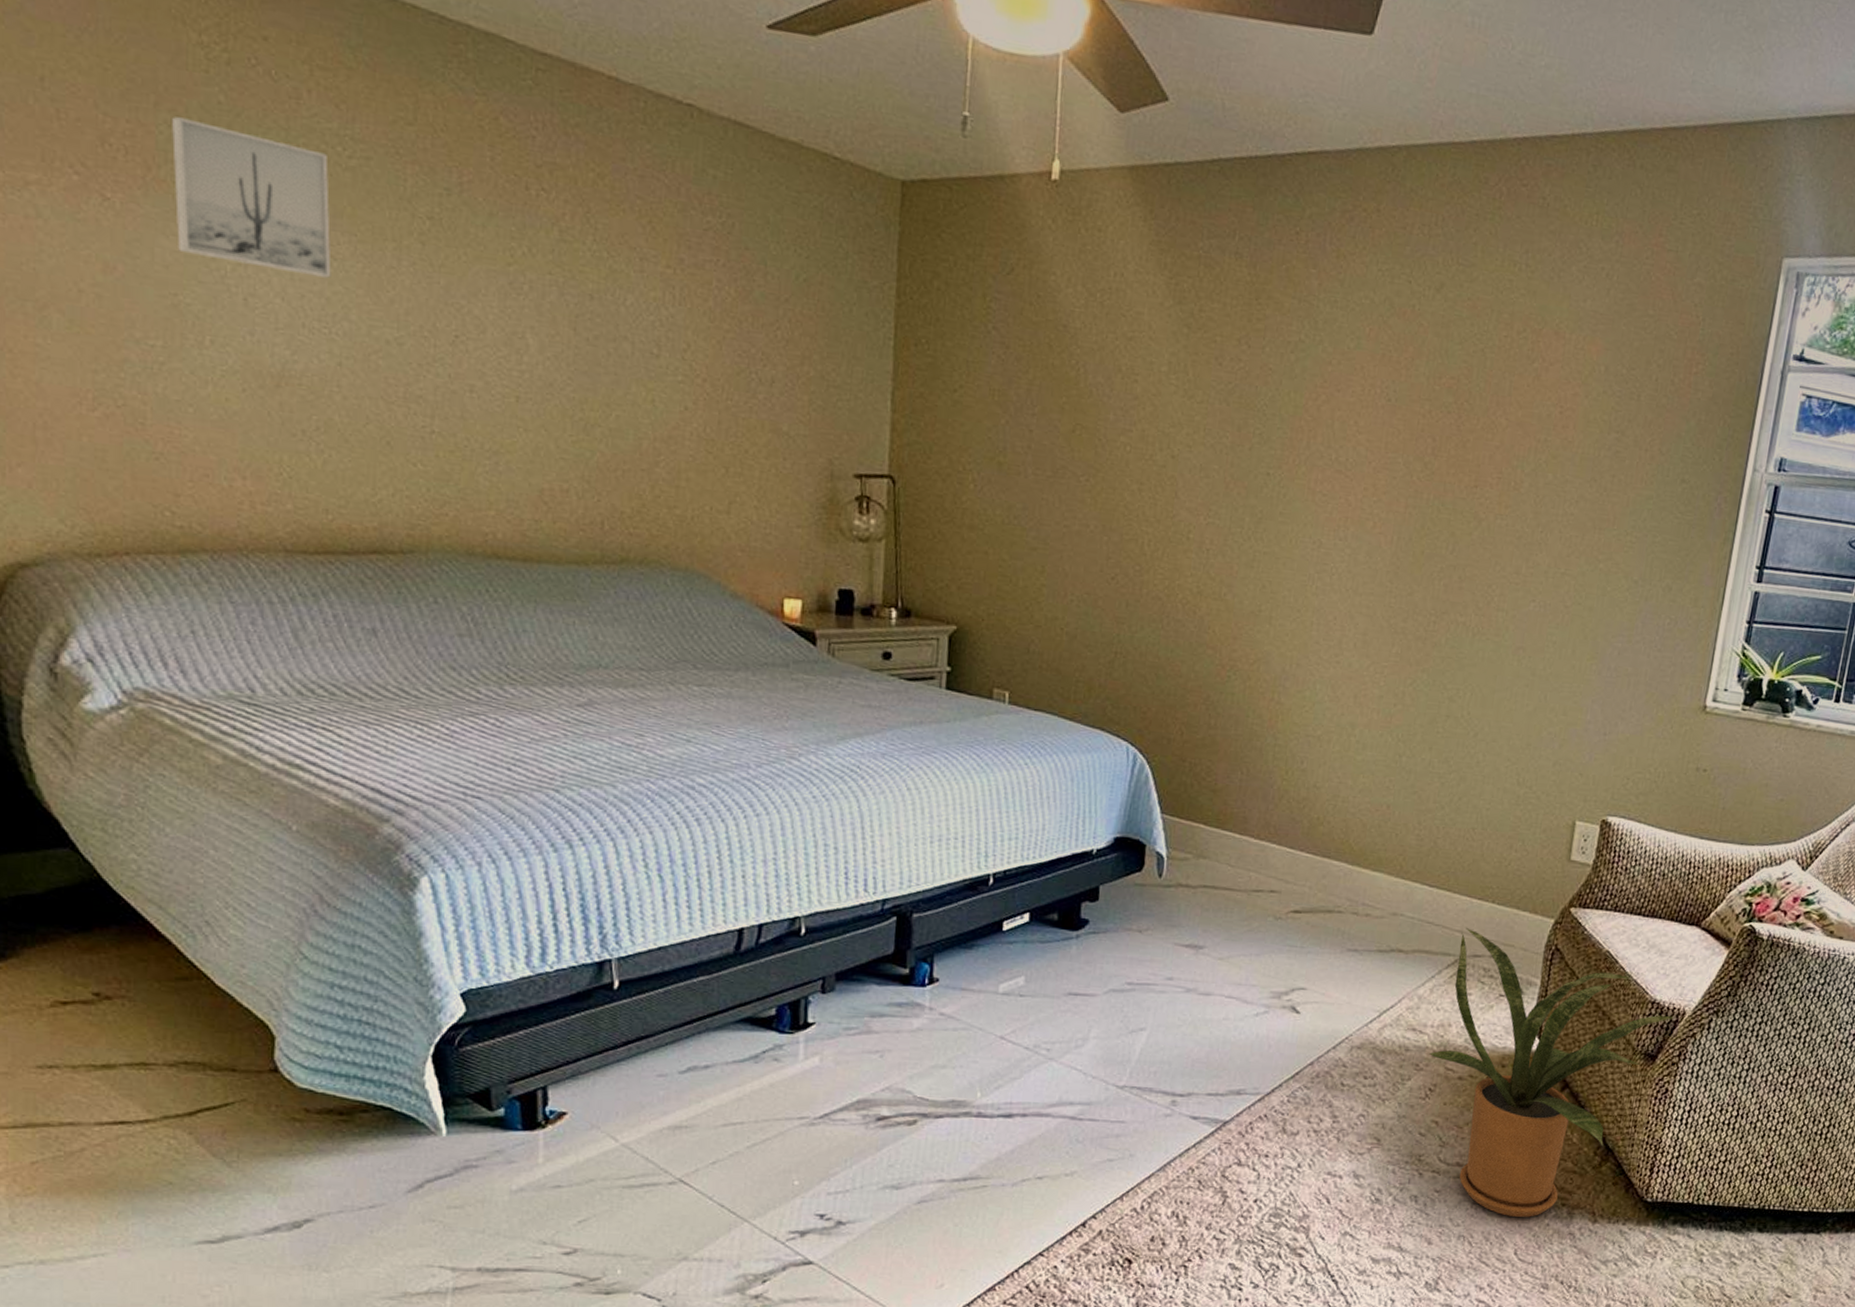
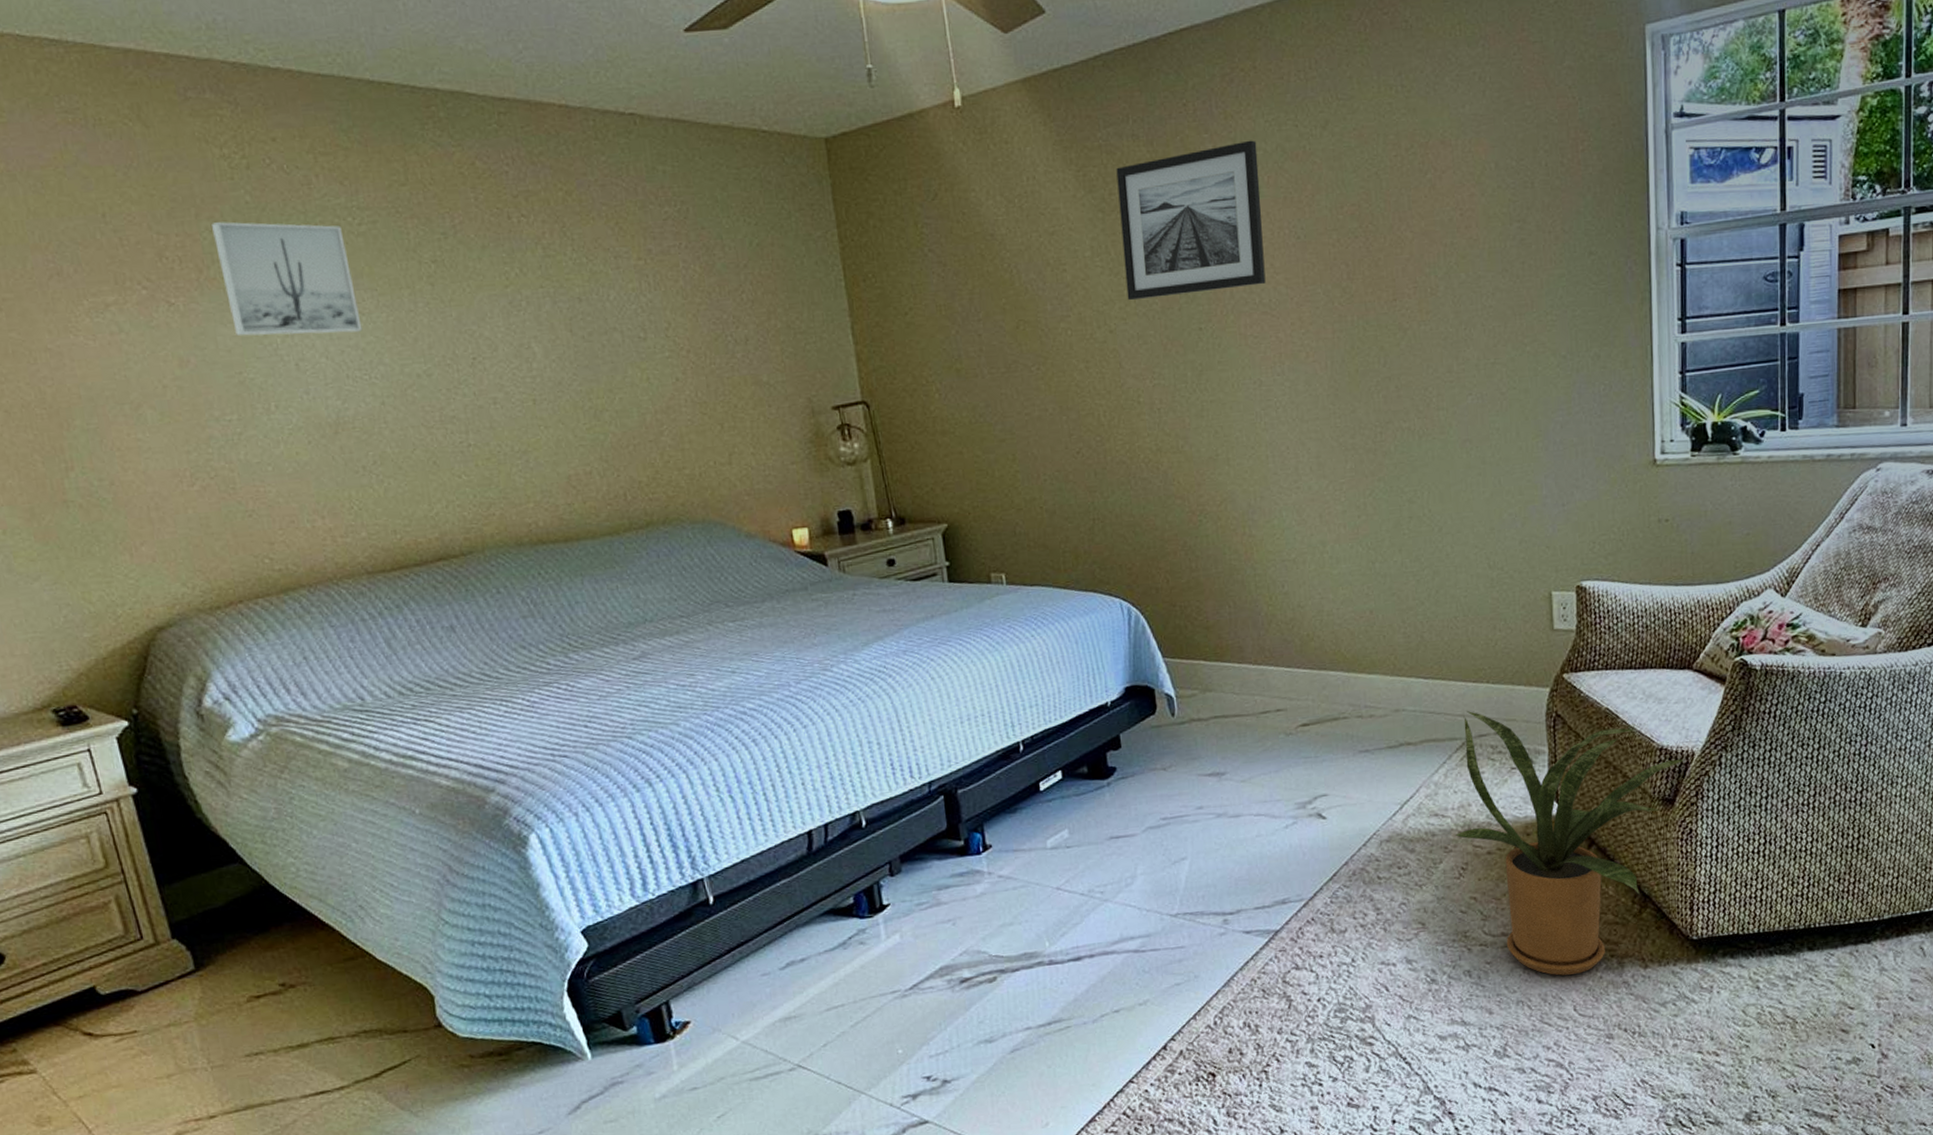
wall art: none [1197,283,1365,442] -> present [1116,140,1266,301]

